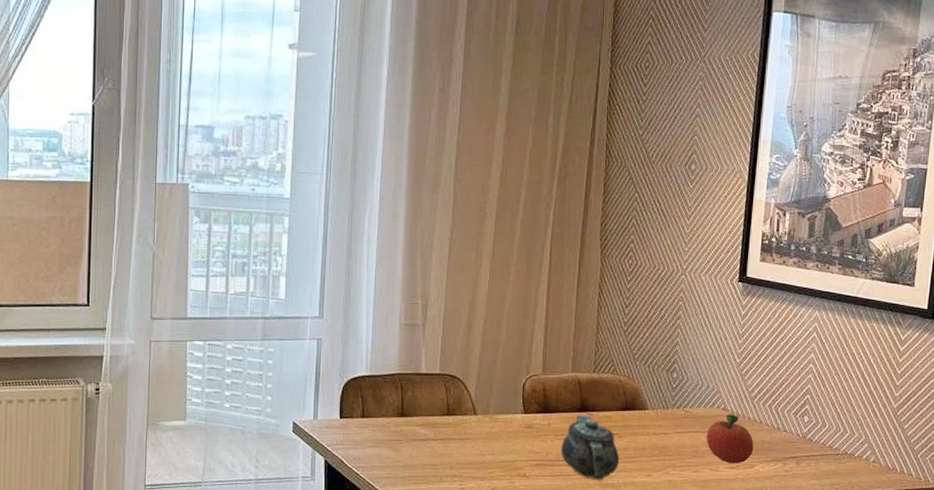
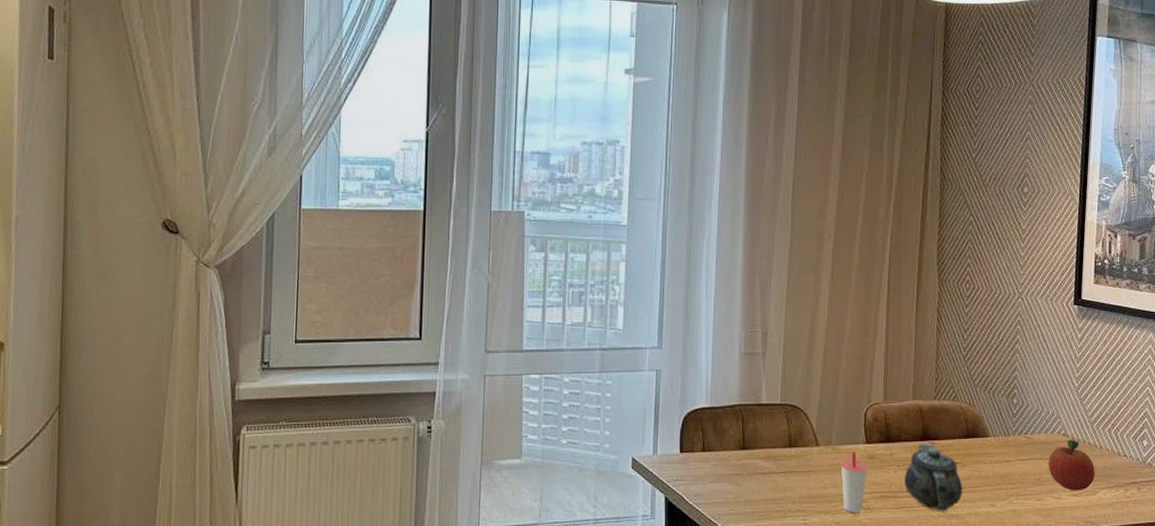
cup: none [498,420,525,480] -> present [840,451,868,513]

